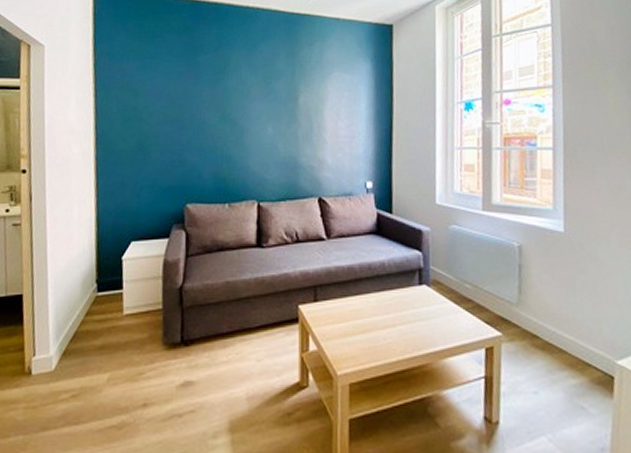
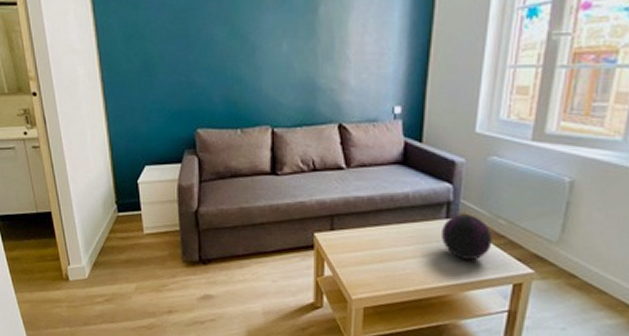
decorative orb: none [417,280,462,327] -> present [442,214,493,261]

